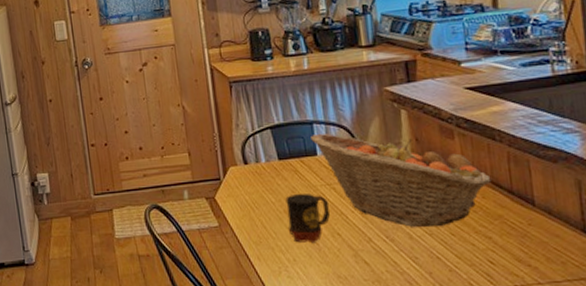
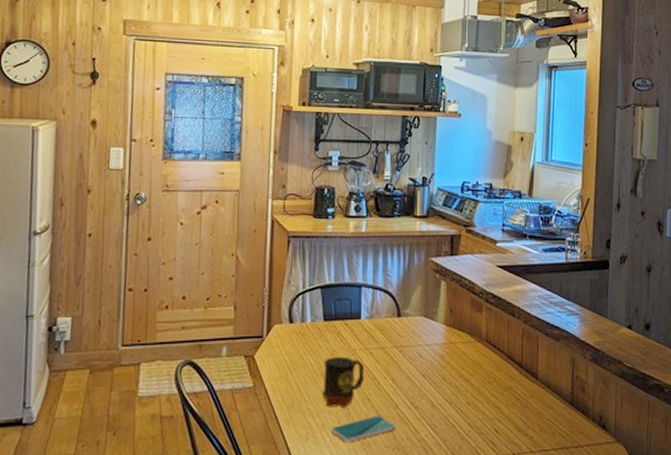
smartphone: none [302,250,372,277] -> present [330,416,395,443]
fruit basket: present [311,133,492,227] -> none [358,297,507,395]

